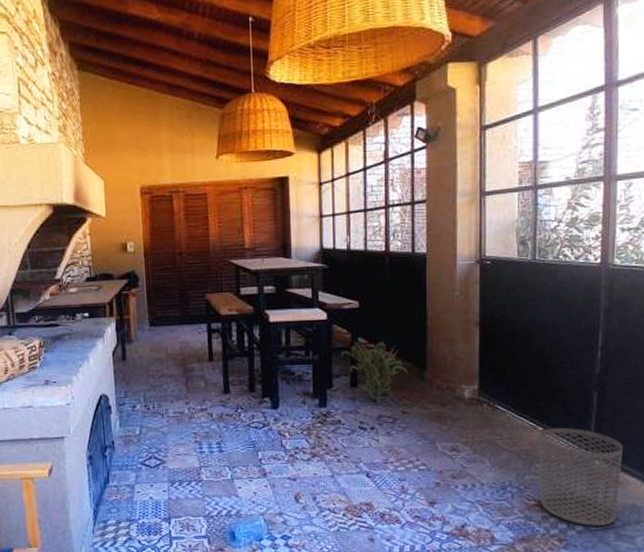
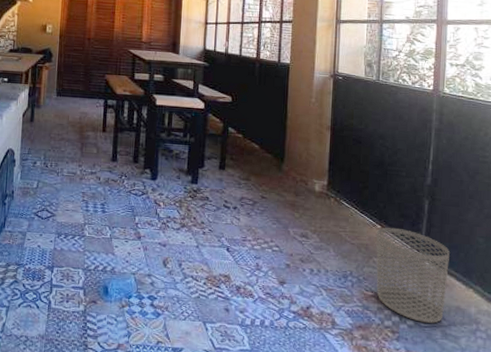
decorative plant: present [341,339,409,402] -> none [213,128,269,185]

